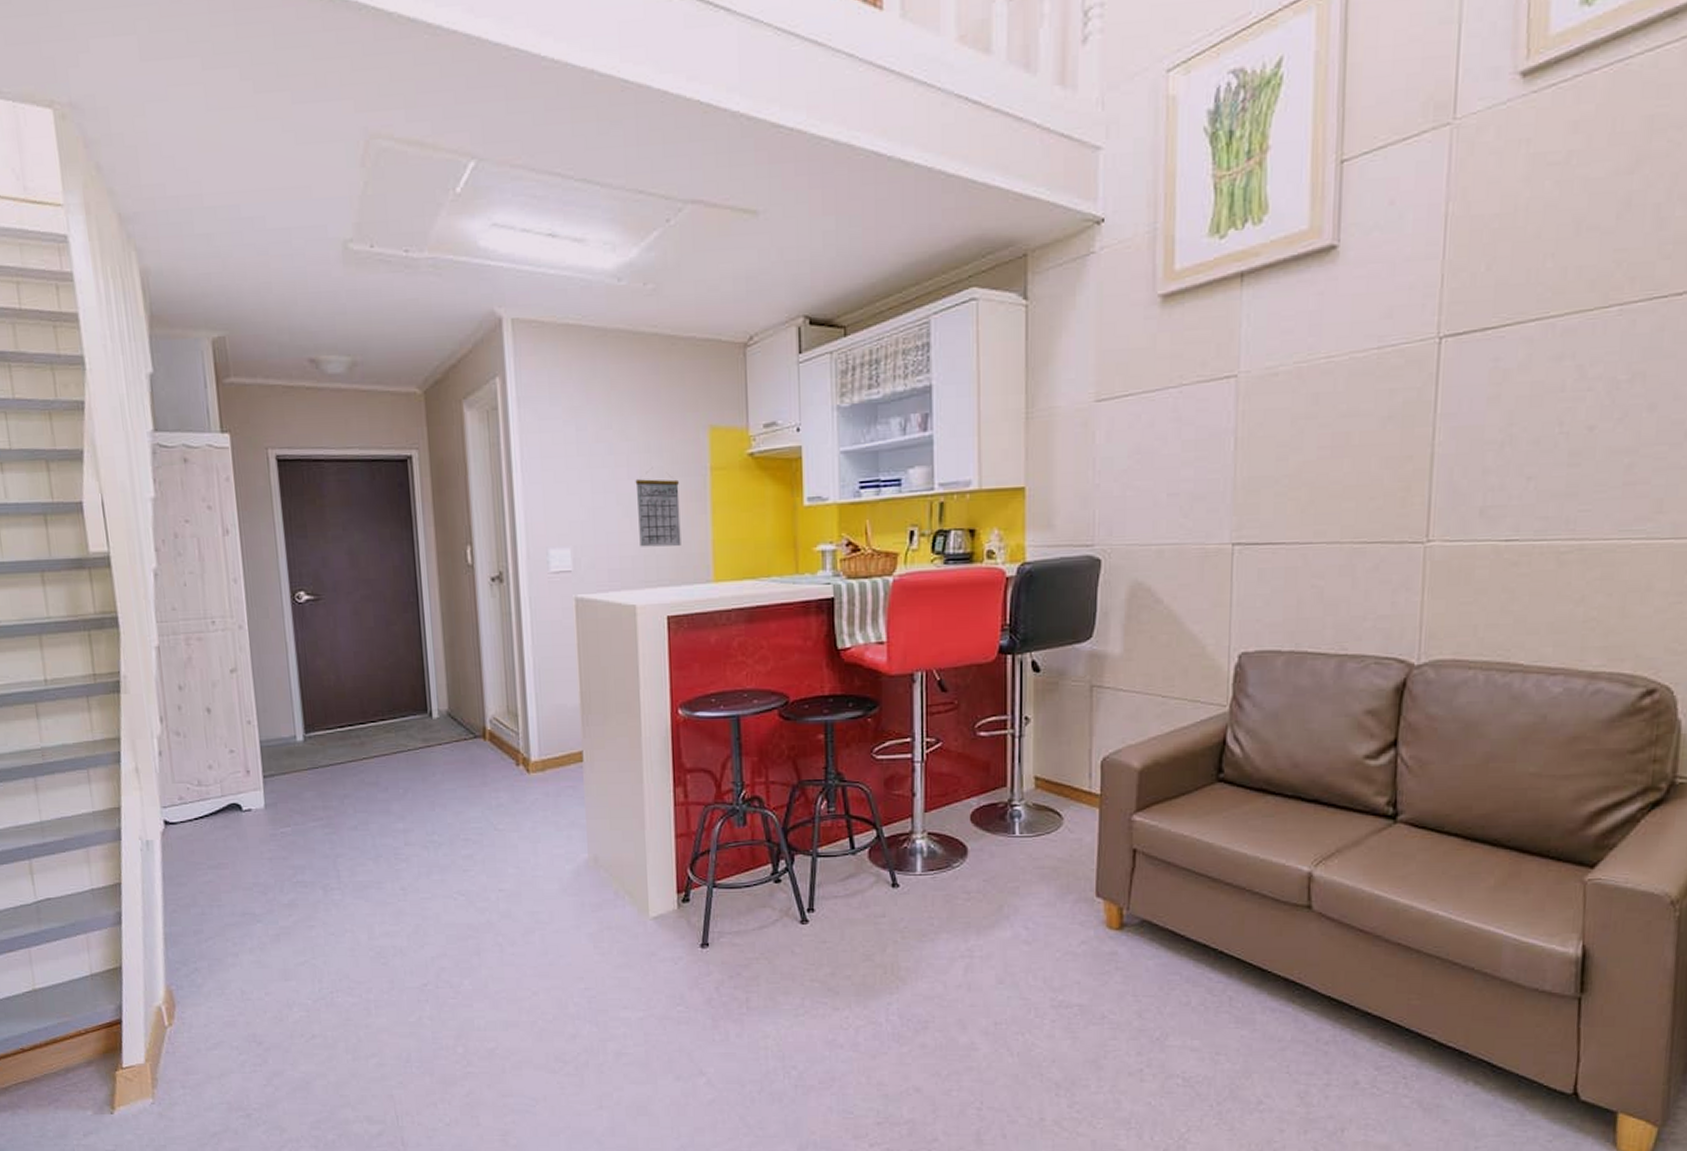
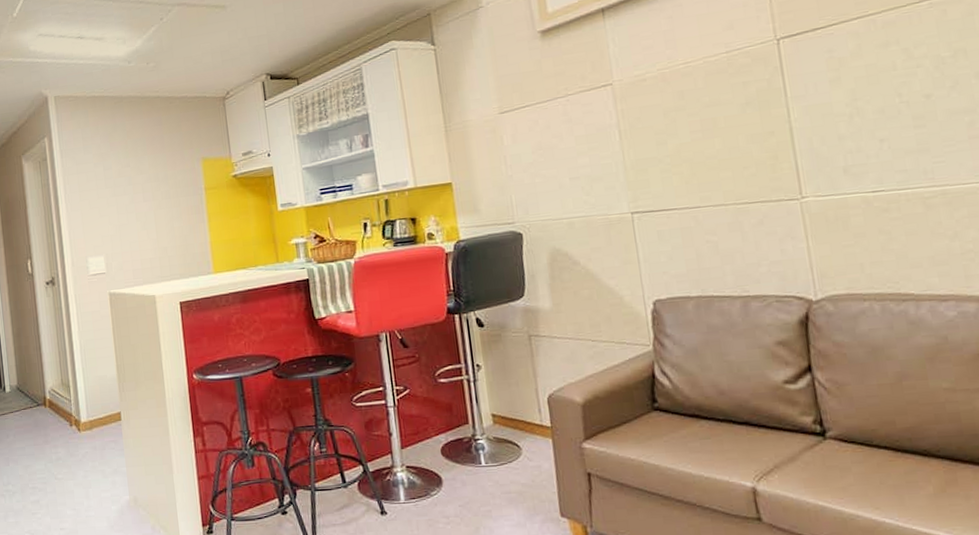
calendar: present [635,479,681,547] -> none [149,199,187,251]

